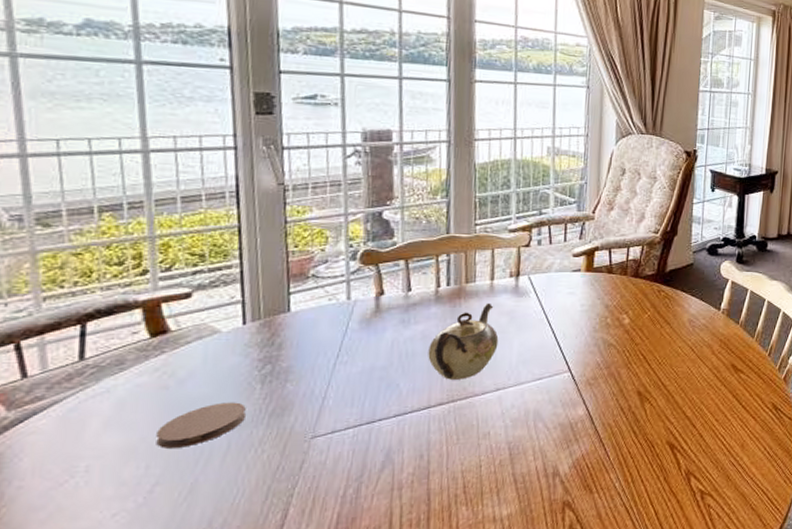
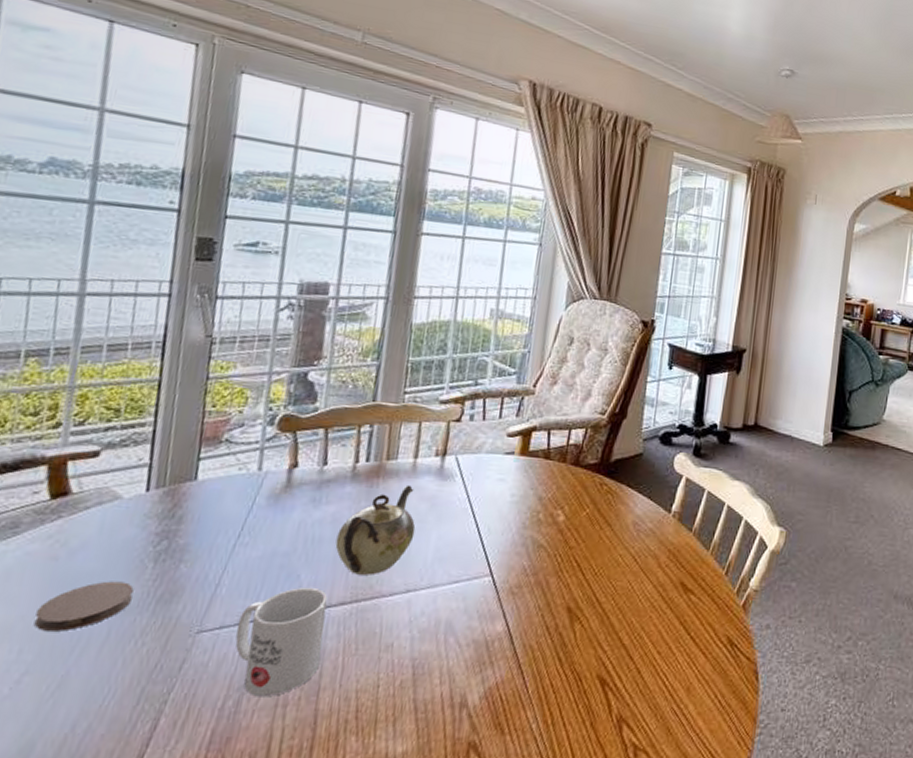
mug: none [347,394,427,484] -> present [235,588,328,697]

